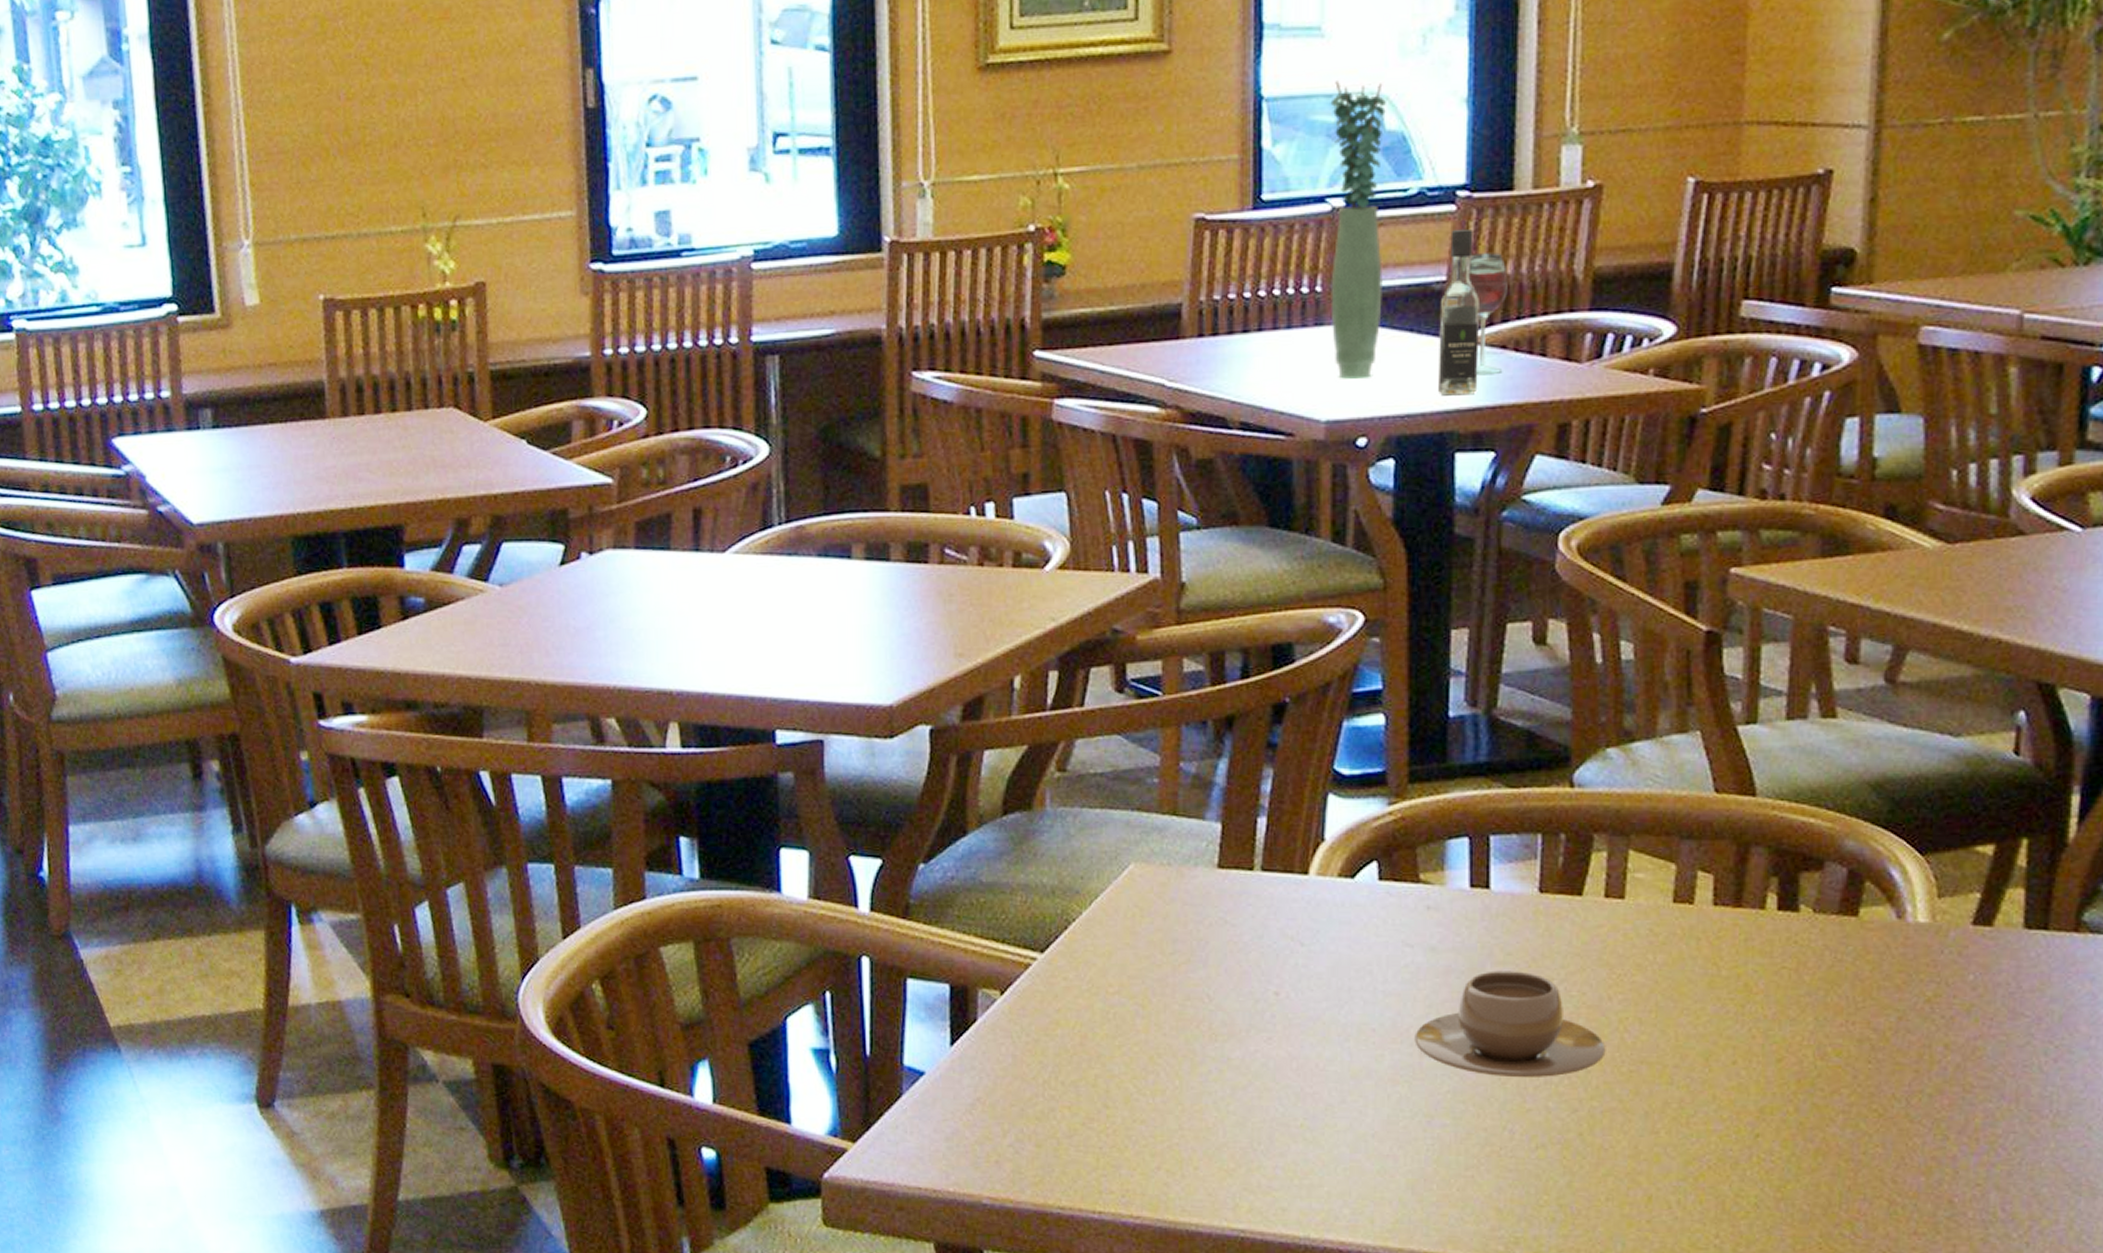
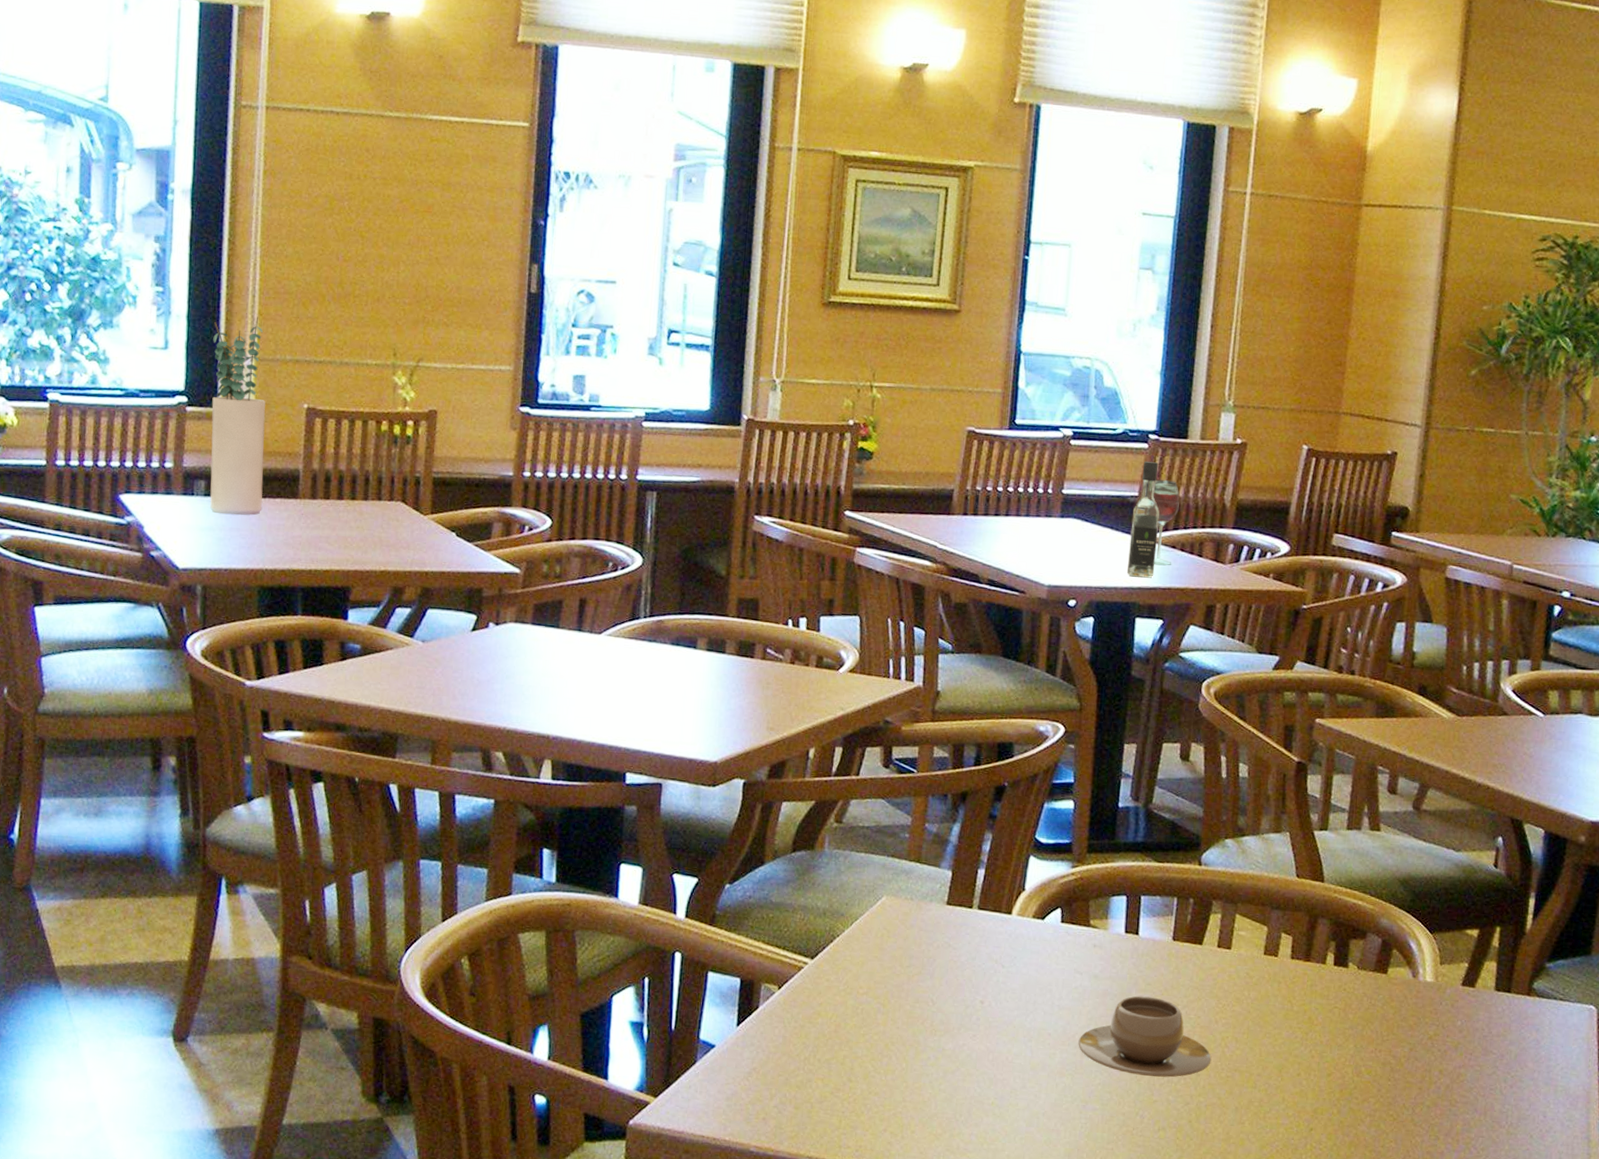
vase: none [197,188,284,450] -> present [209,316,266,516]
vase: present [1330,81,1386,379] -> none [1057,347,1106,558]

